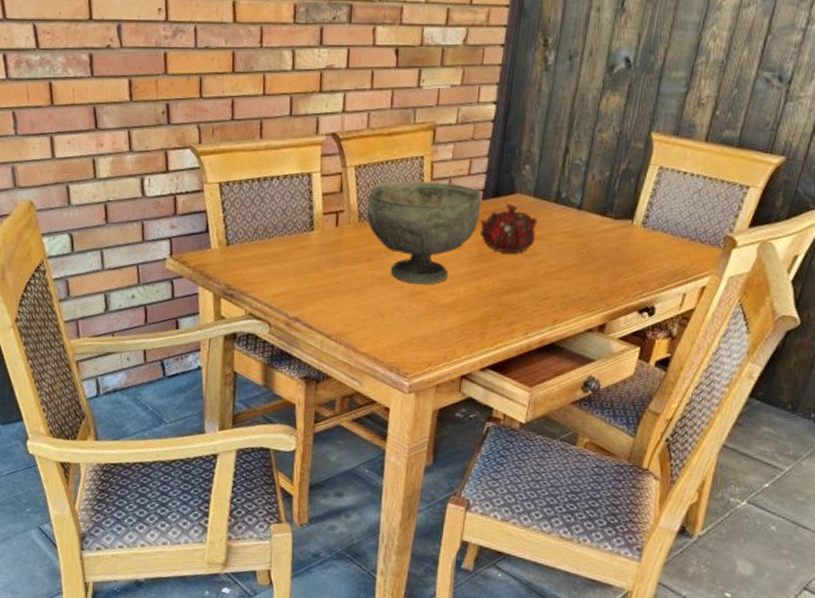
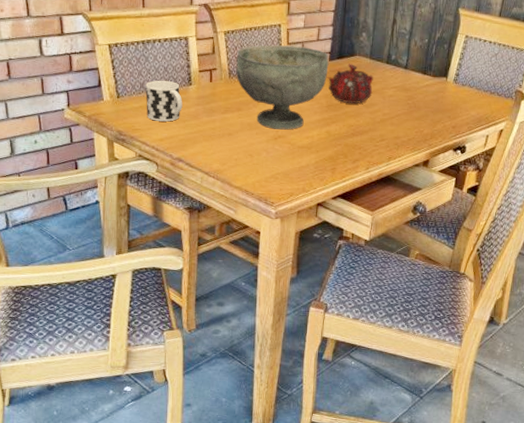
cup: none [259,224,303,274] -> present [145,80,183,122]

